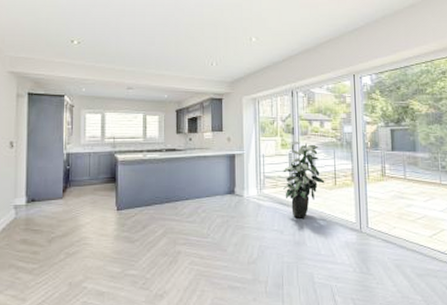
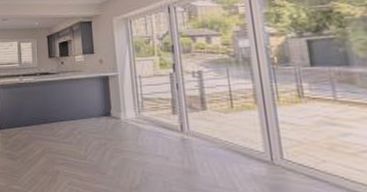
indoor plant: present [283,141,325,218] -> none [164,59,218,145]

